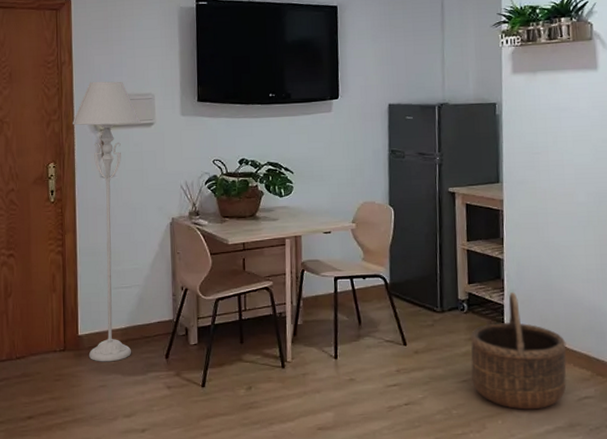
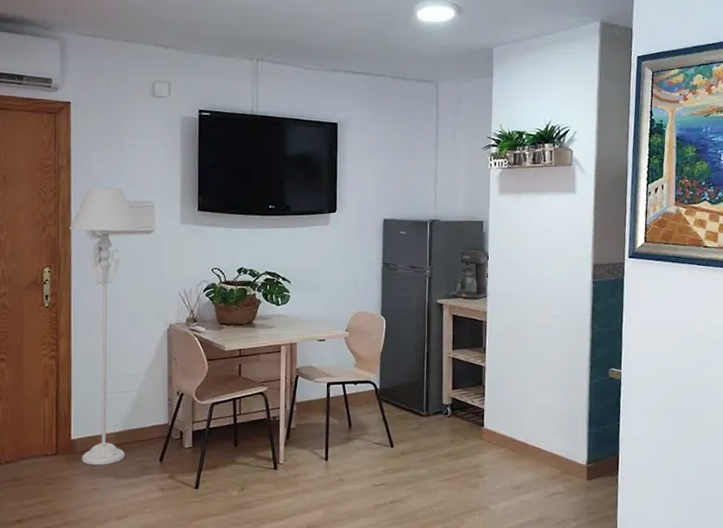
coffee maker: none [461,134,505,187] -> present [449,250,489,300]
basket: present [470,291,567,410] -> none [452,397,539,506]

